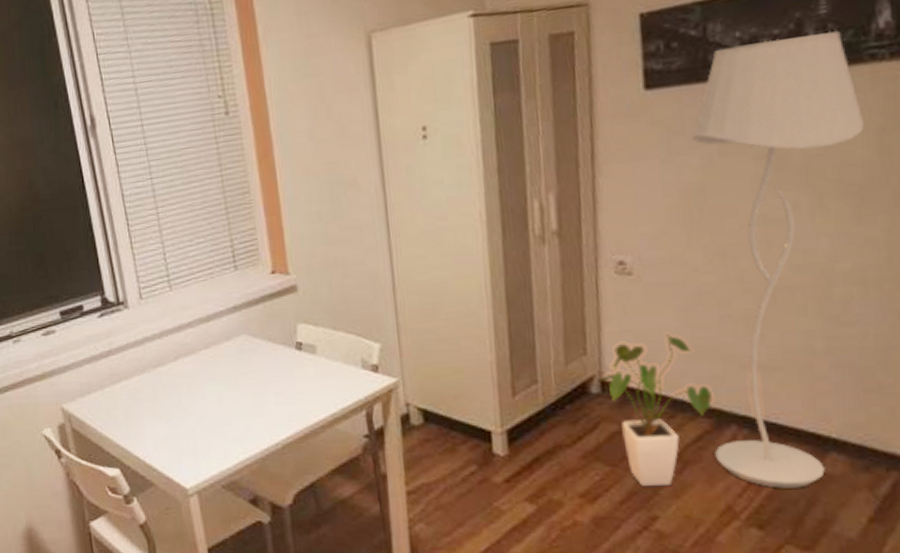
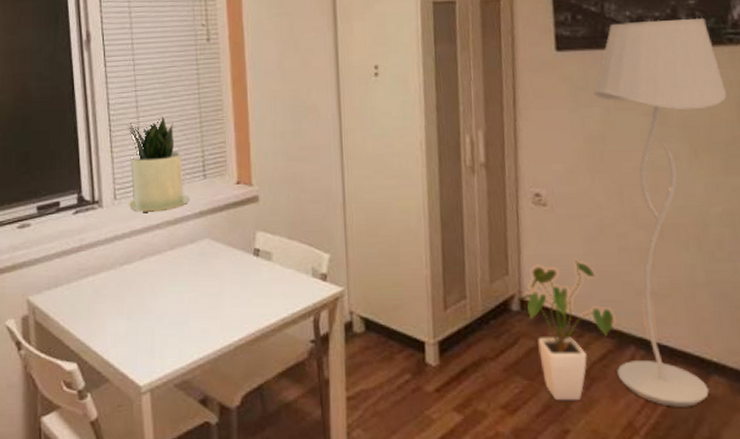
planter: none [146,205,221,311] -> present [128,117,189,212]

